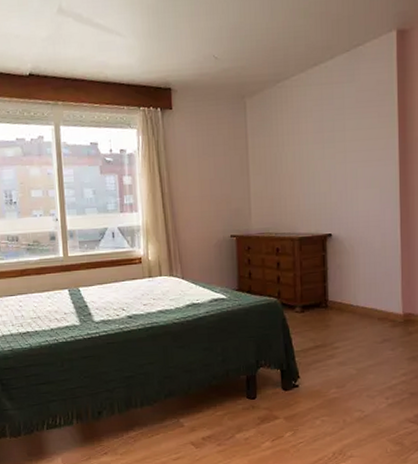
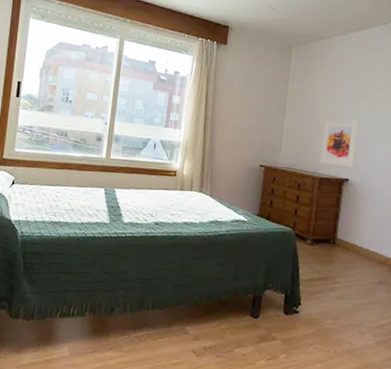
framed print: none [295,166,336,223] -> present [320,119,360,168]

